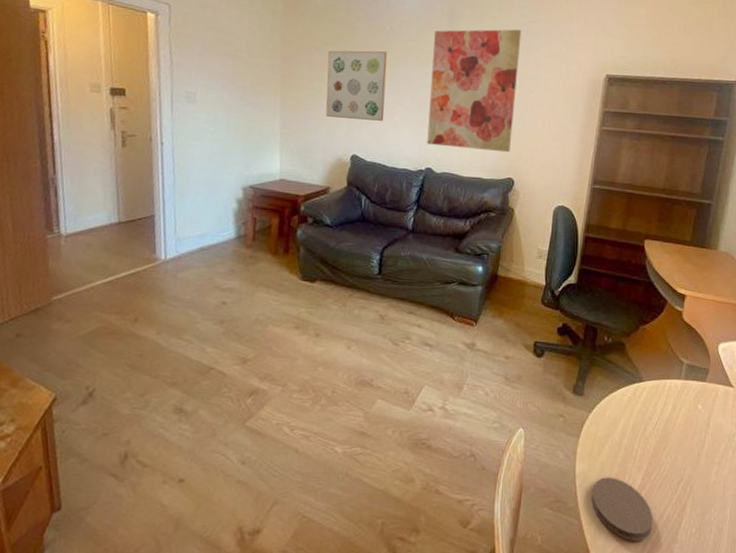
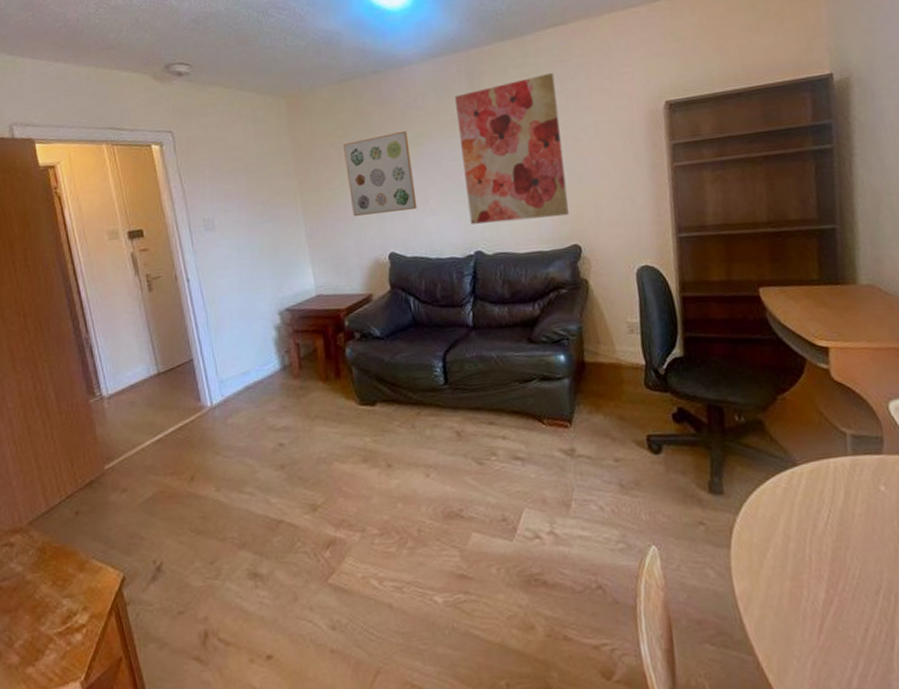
coaster: present [591,477,653,541] -> none [761,594,855,676]

